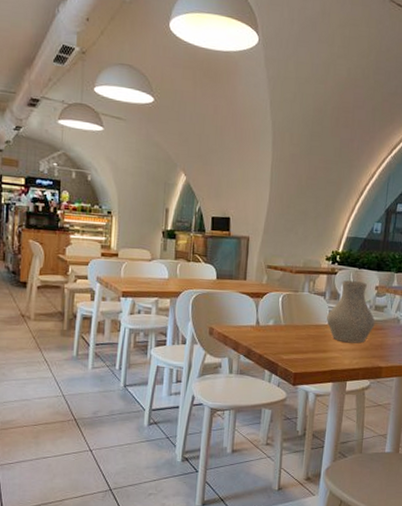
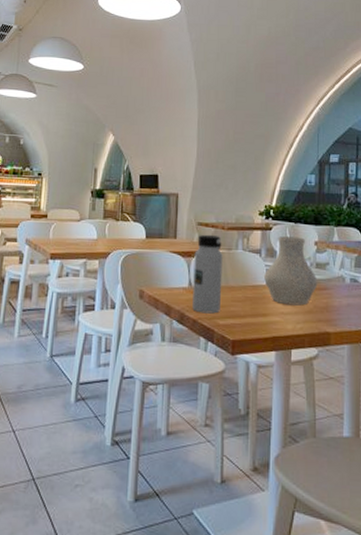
water bottle: none [259,276,290,350] -> present [192,234,223,314]

